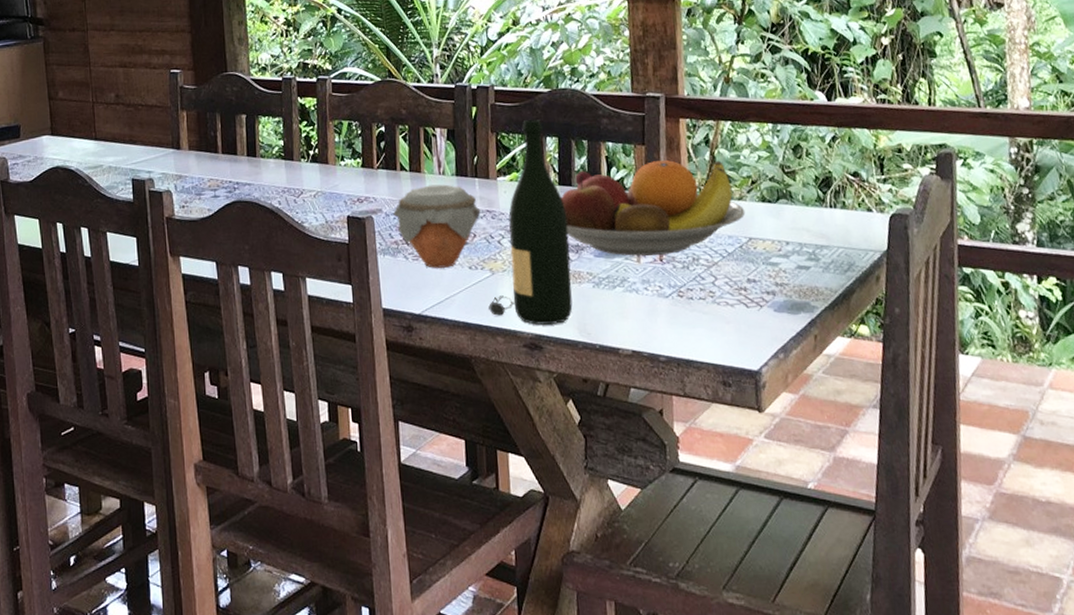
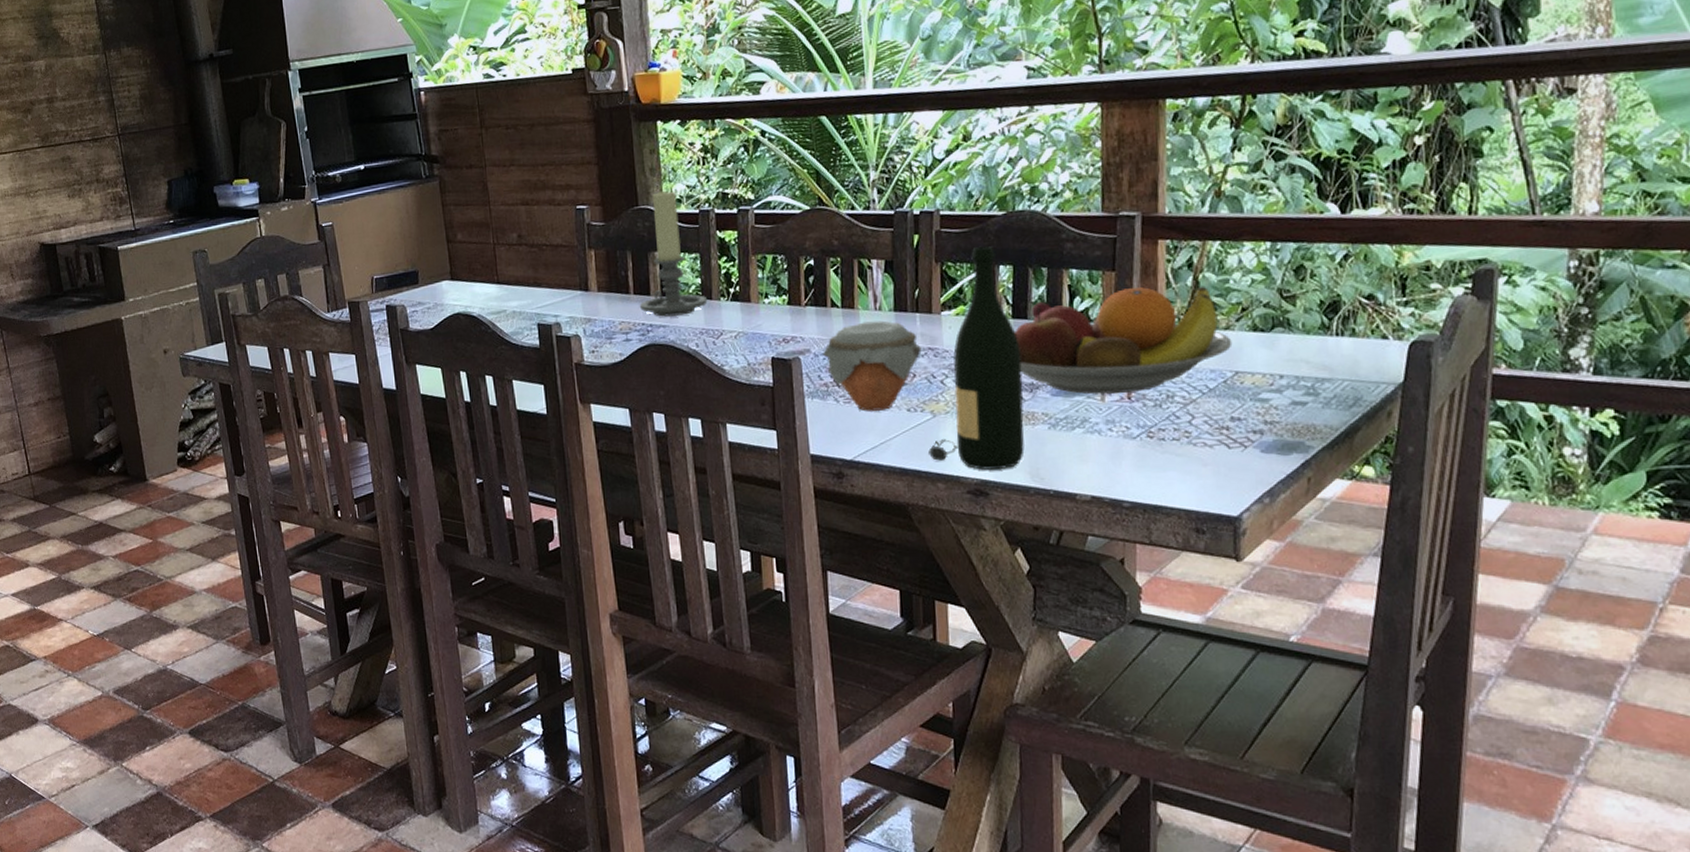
candle holder: none [227,59,290,176] -> present [639,190,708,317]

